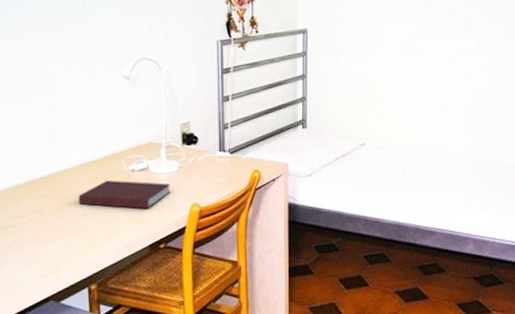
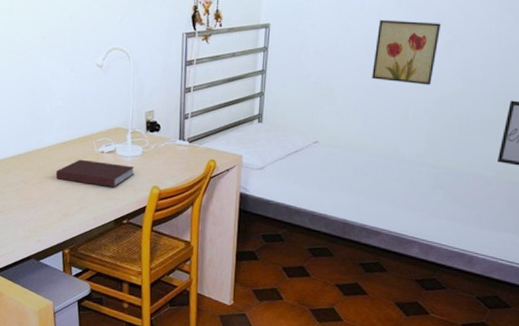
wall art: none [411,23,470,83] -> present [372,20,441,85]

